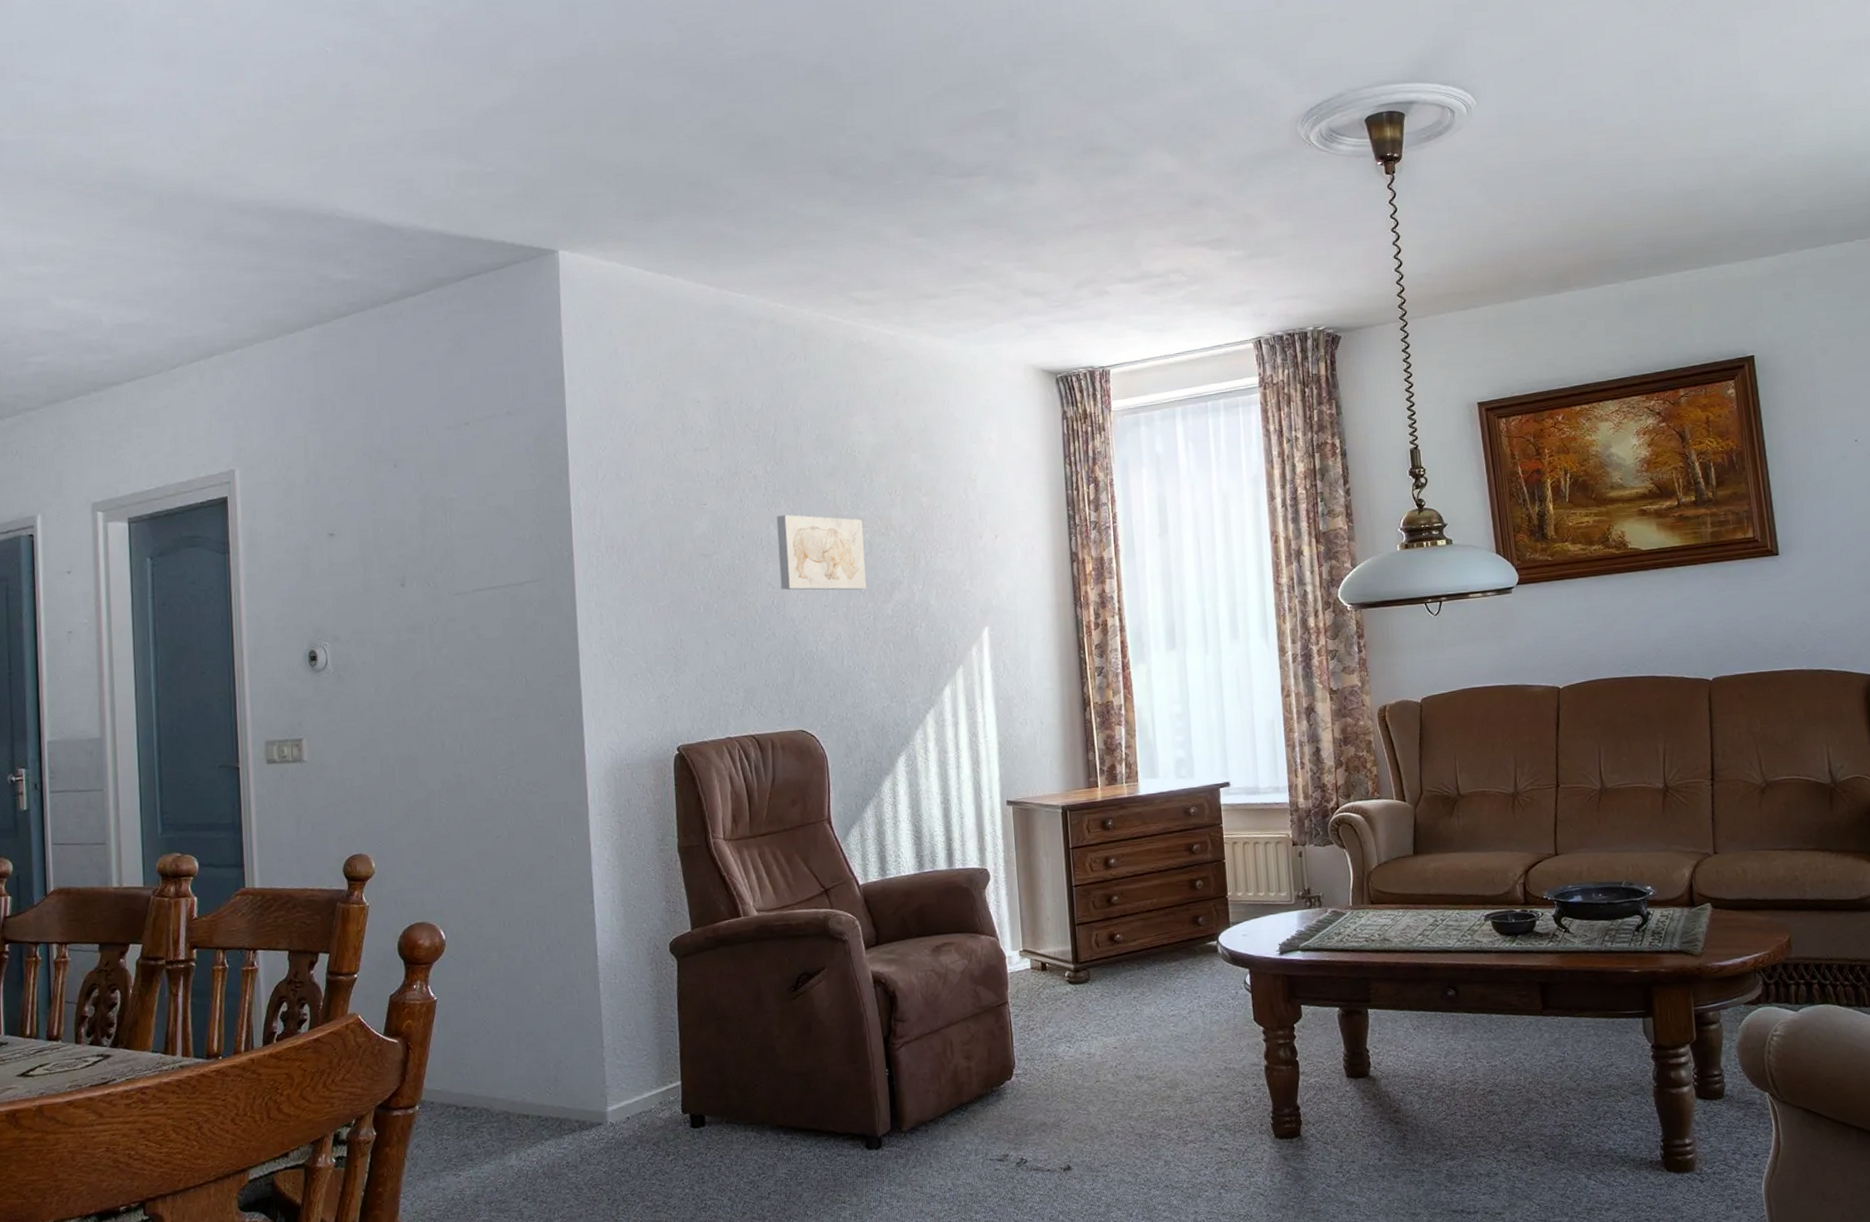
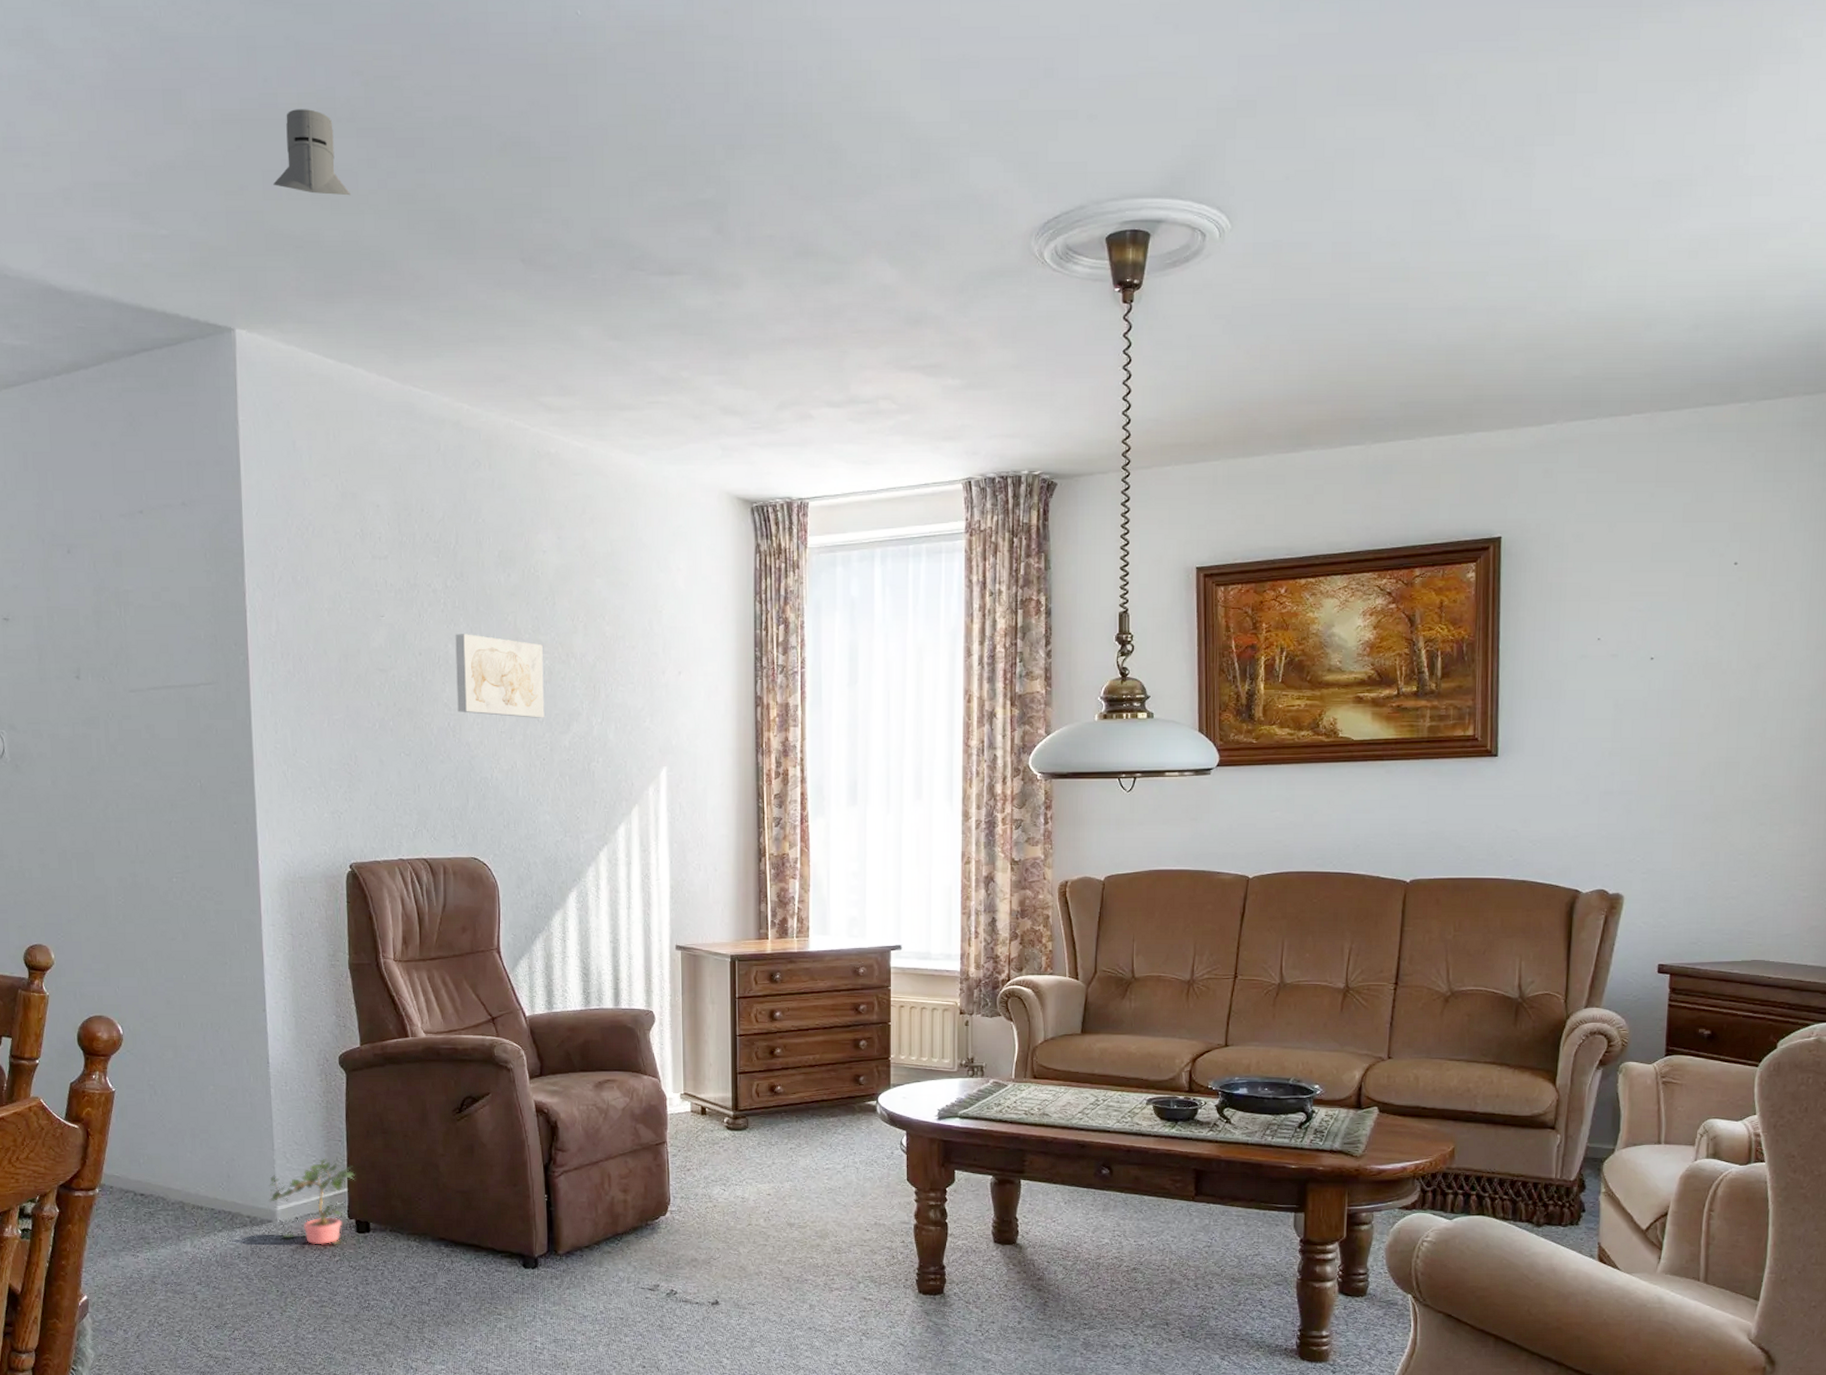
knight helmet: none [594,54,667,127] -> present [273,109,350,196]
potted plant: none [598,1051,689,1146] -> present [268,1158,355,1245]

